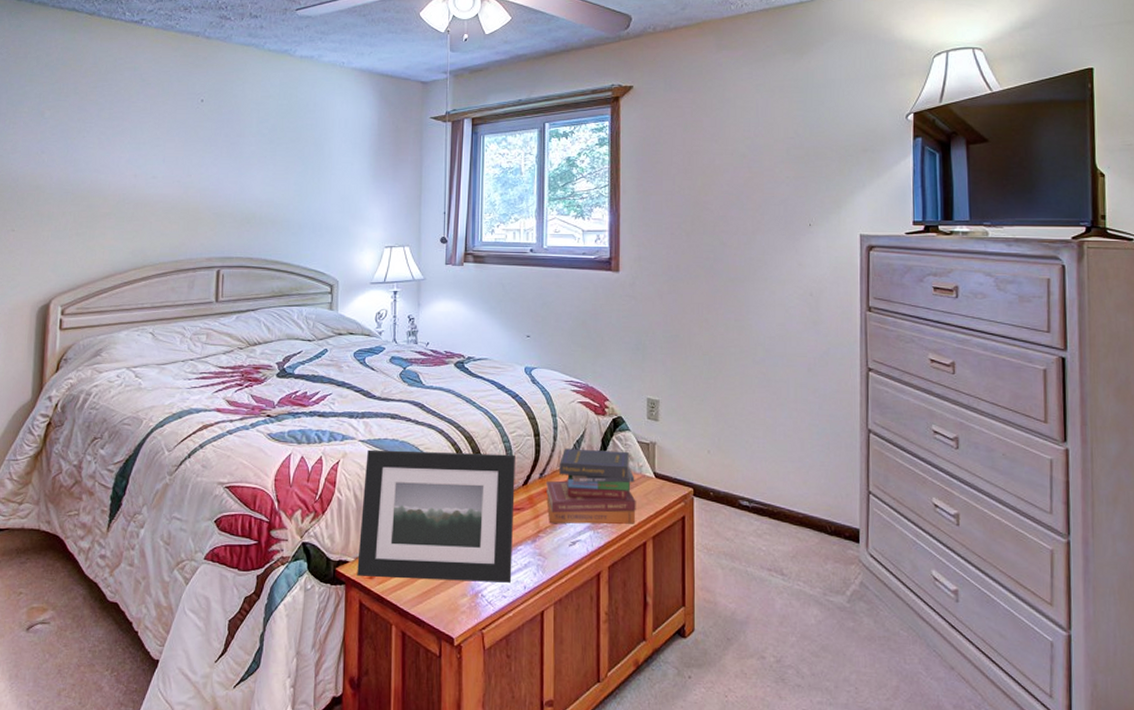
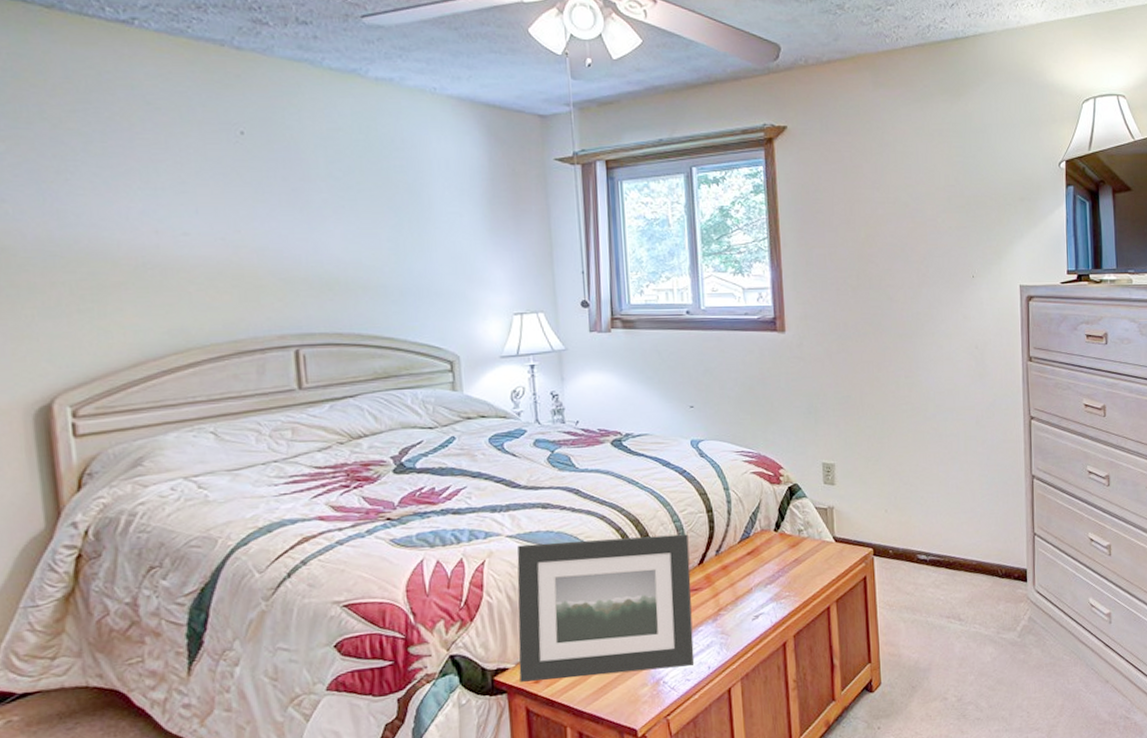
books: present [545,448,636,524] -> none [722,518,818,599]

